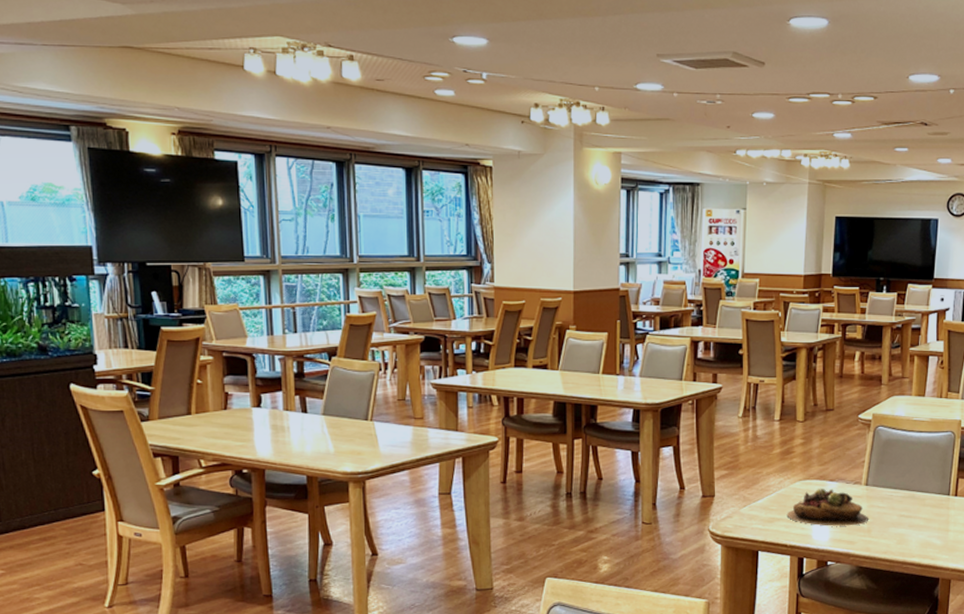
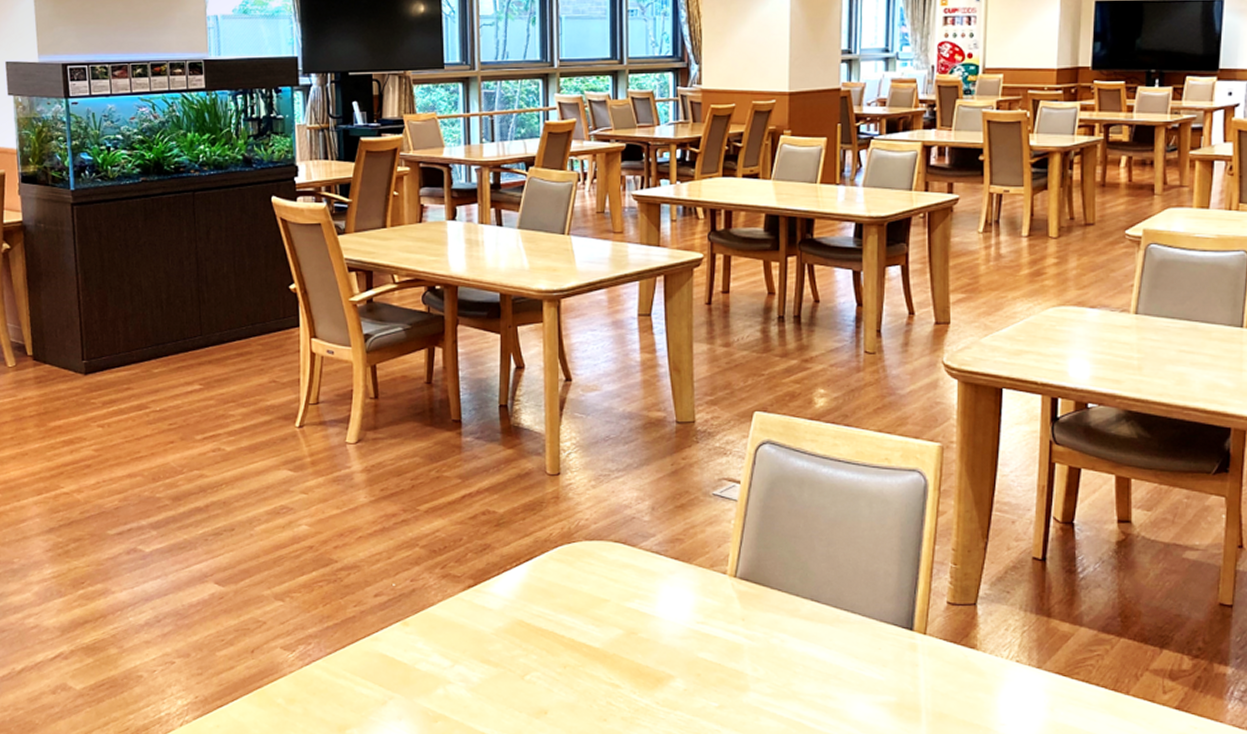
succulent plant: present [786,488,868,526] -> none [1037,316,1139,362]

